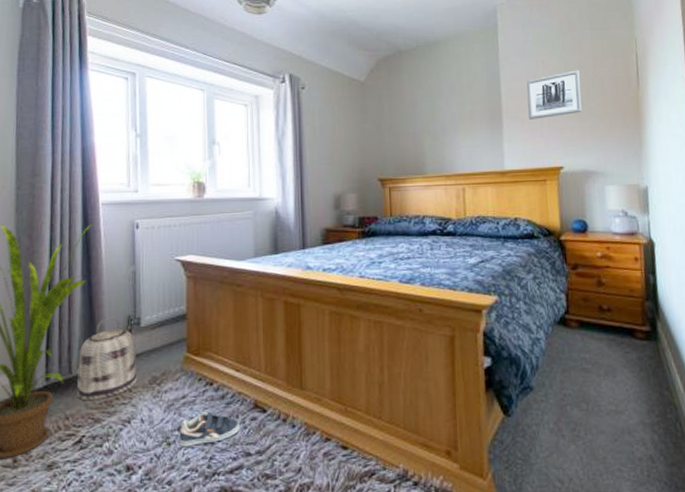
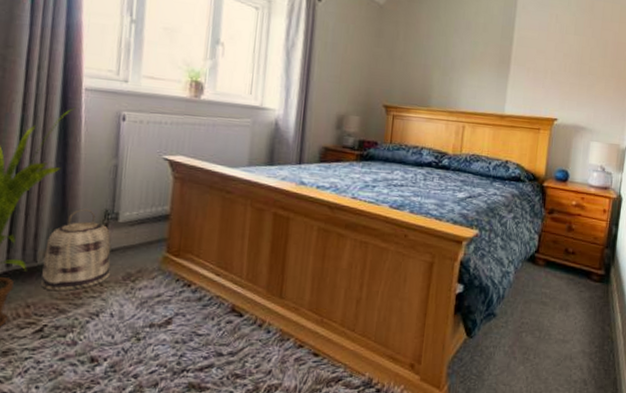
sneaker: present [179,411,239,448] -> none [149,311,215,344]
wall art: present [526,70,583,120] -> none [535,28,588,71]

